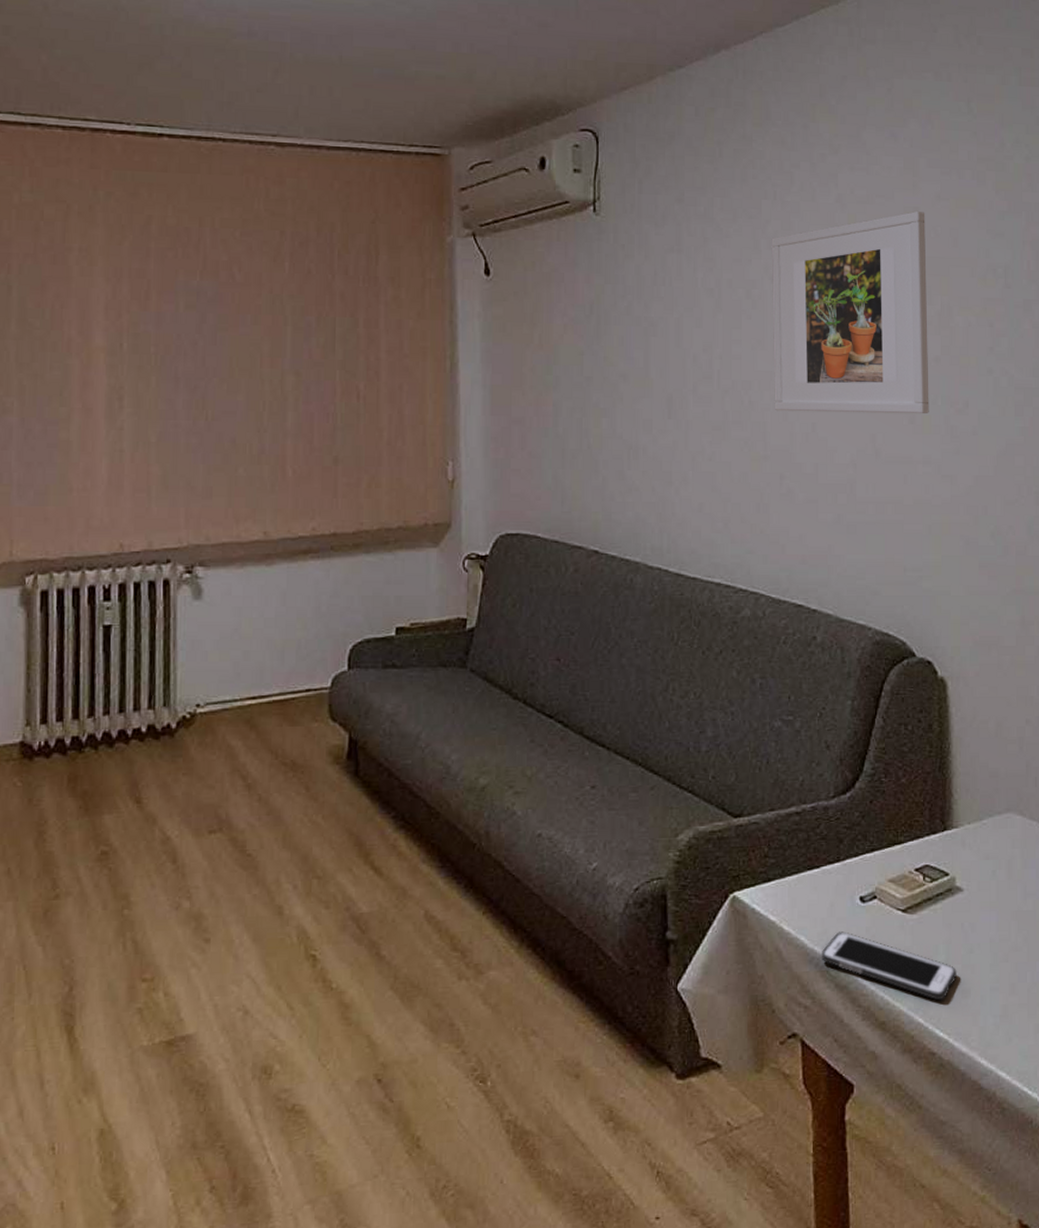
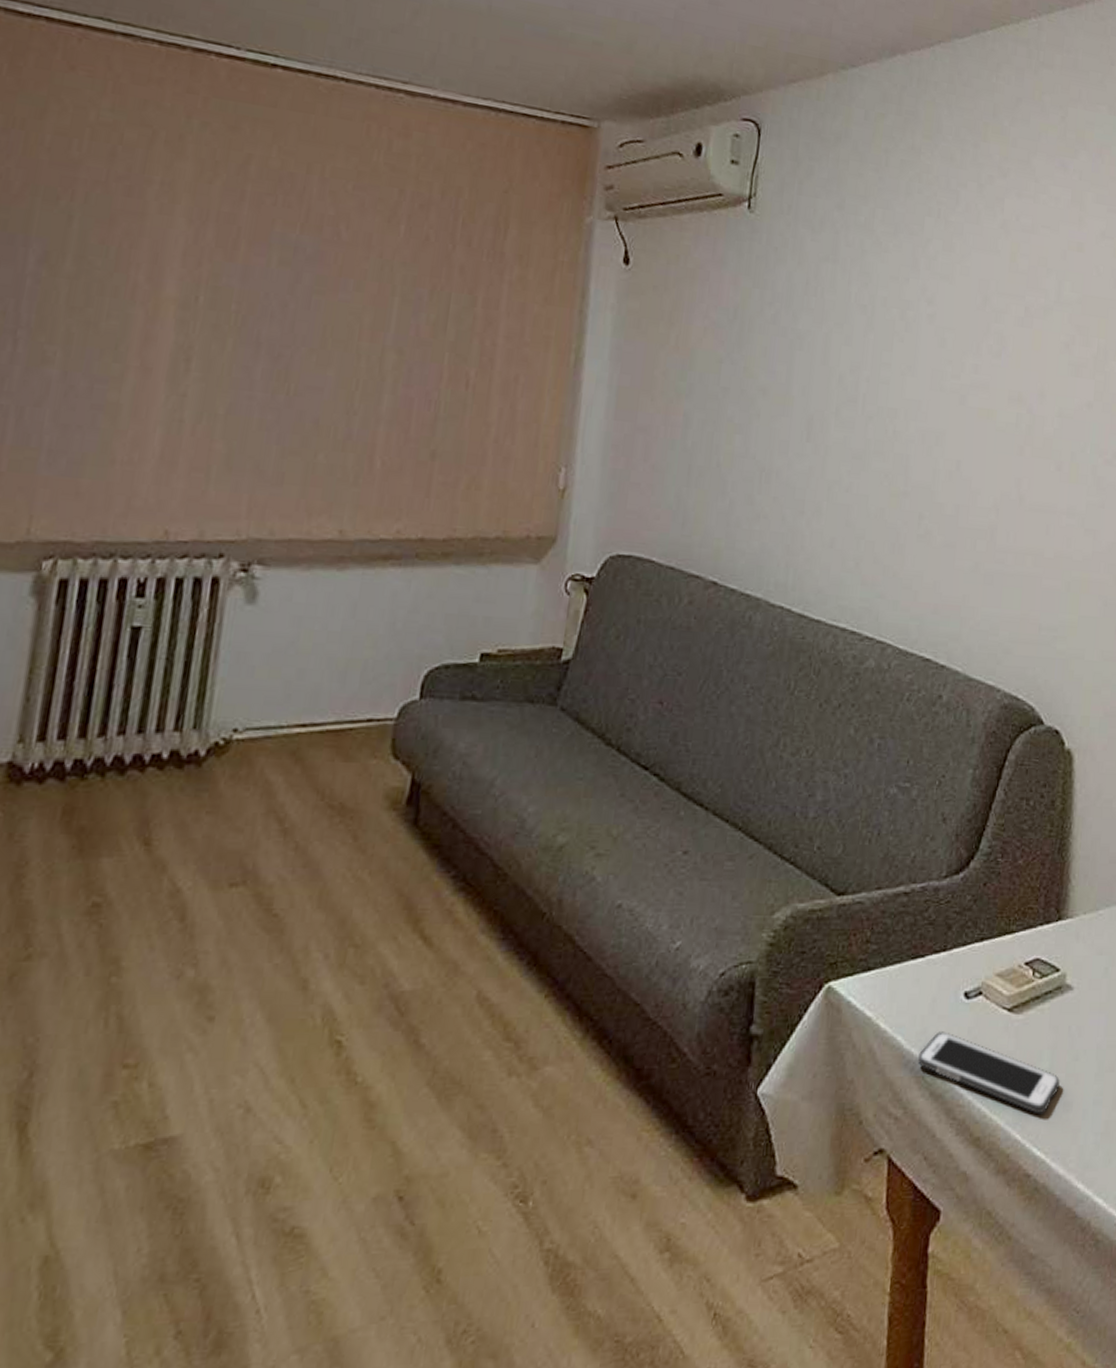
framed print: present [771,211,929,414] -> none [919,247,1089,462]

